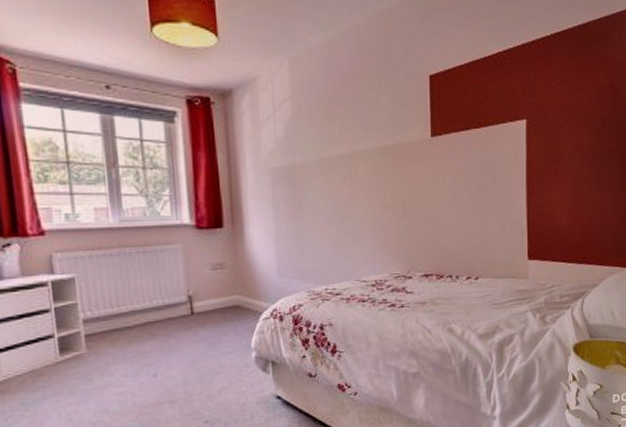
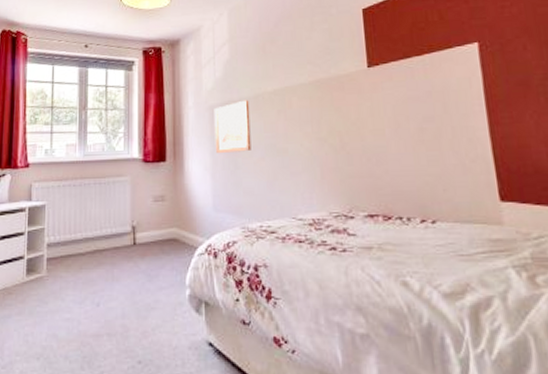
picture frame: none [275,164,317,219] -> present [214,100,251,153]

